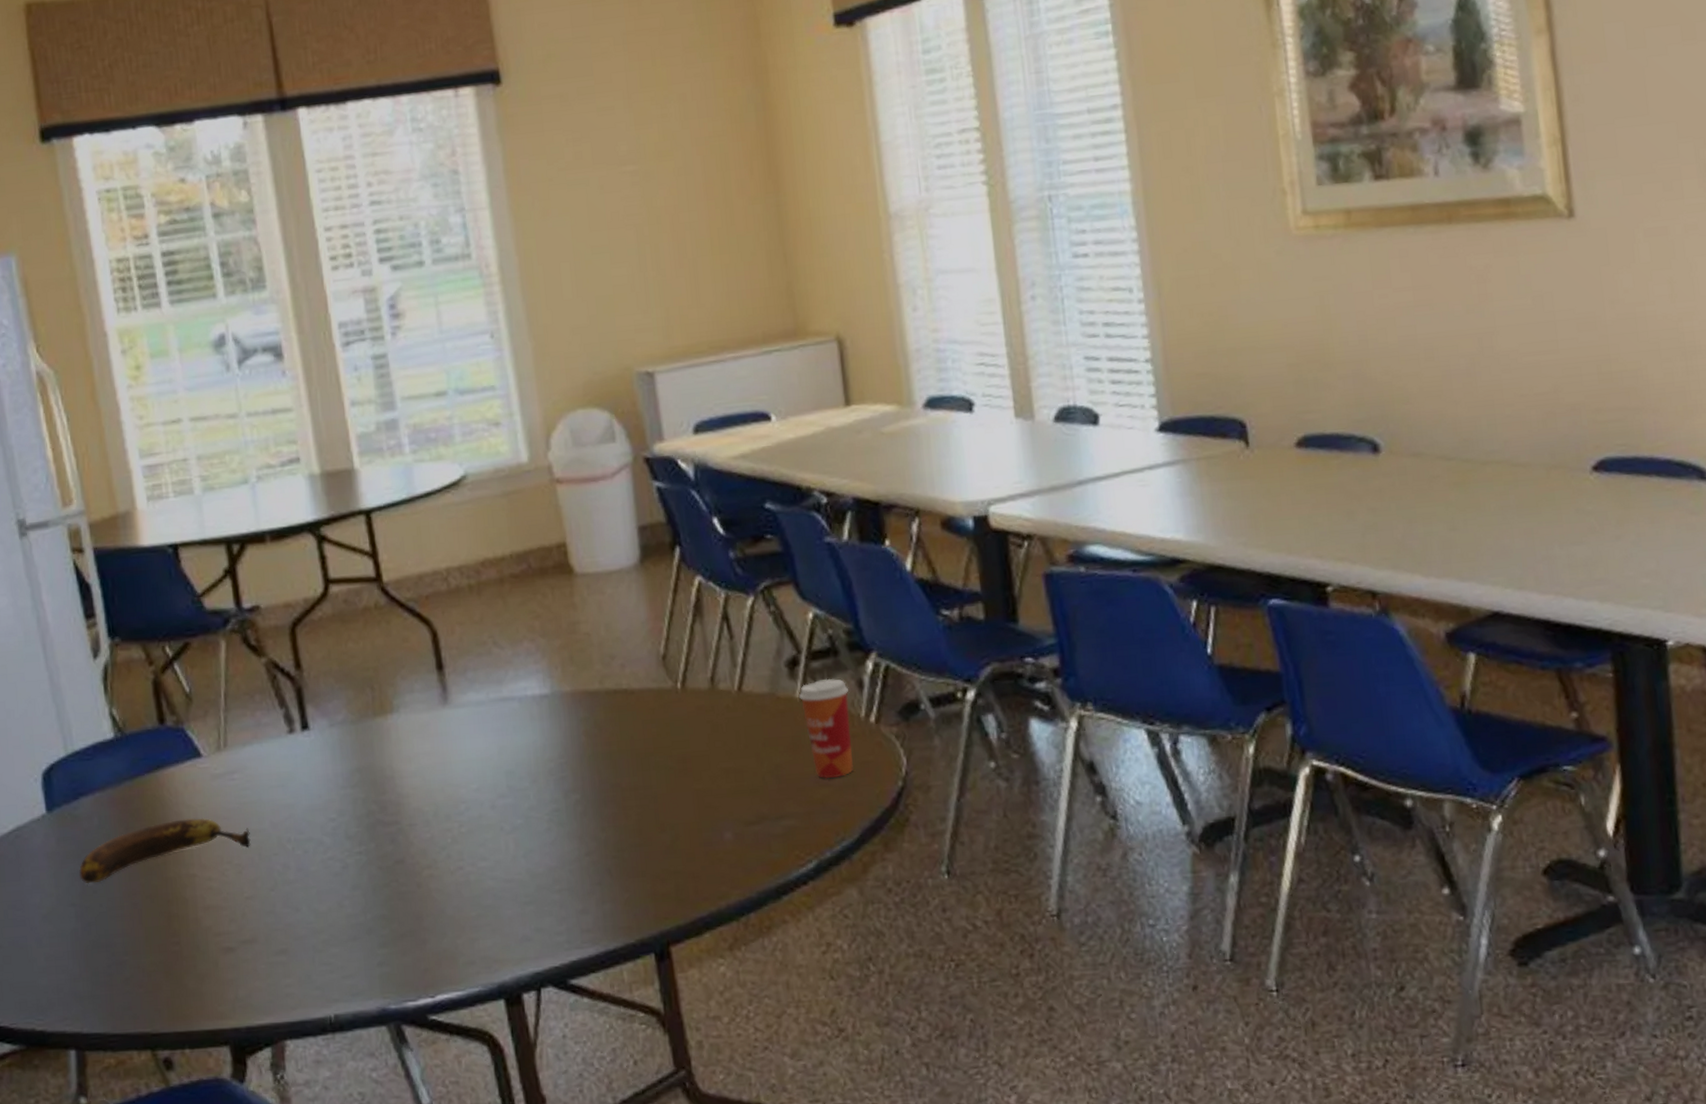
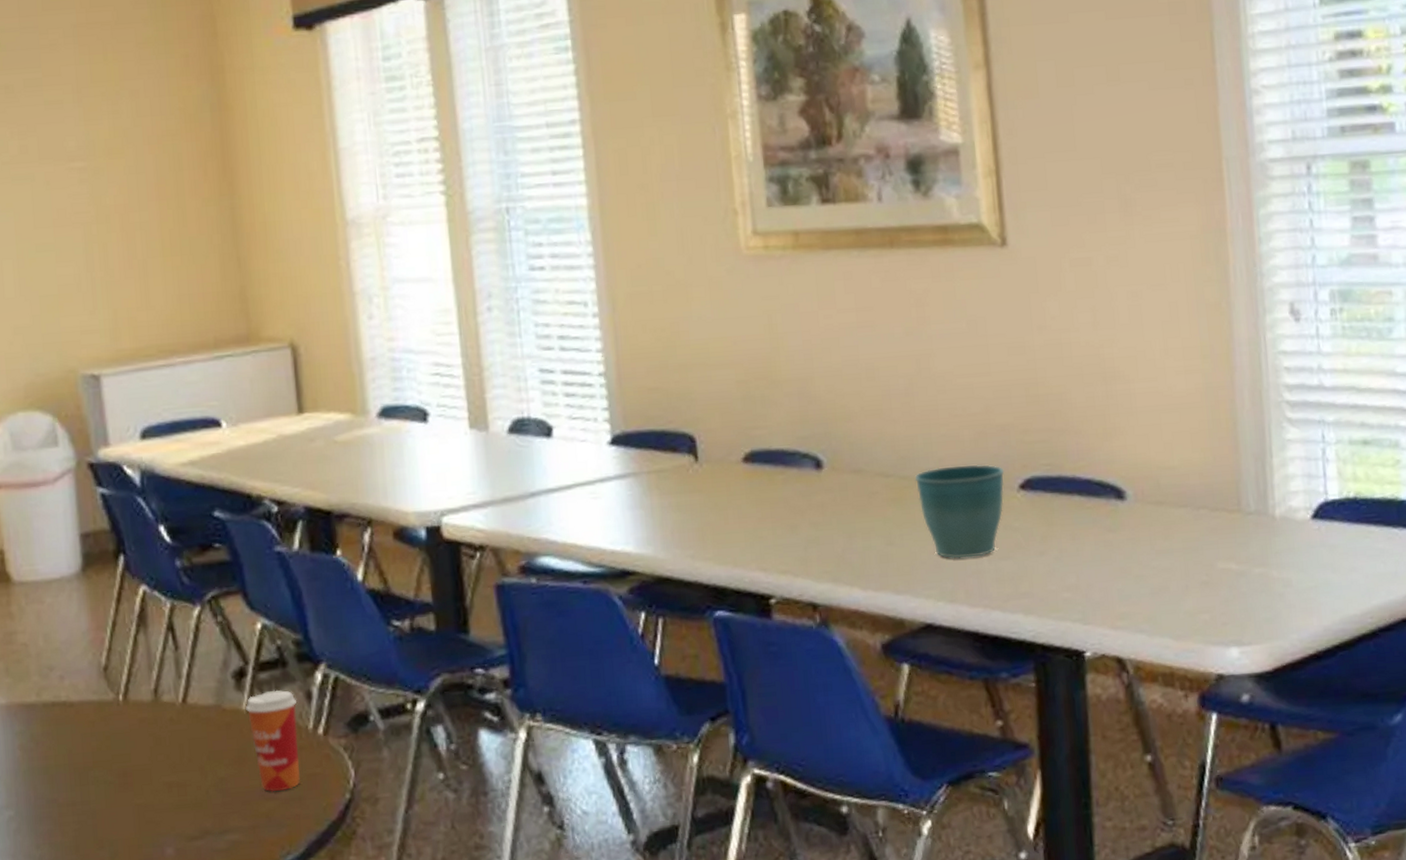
flower pot: none [1478,445,1576,544] -> present [915,464,1005,559]

